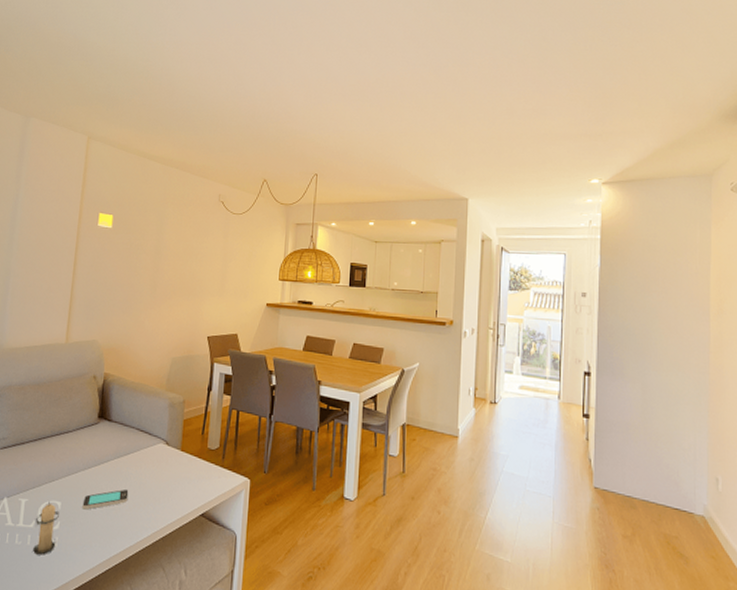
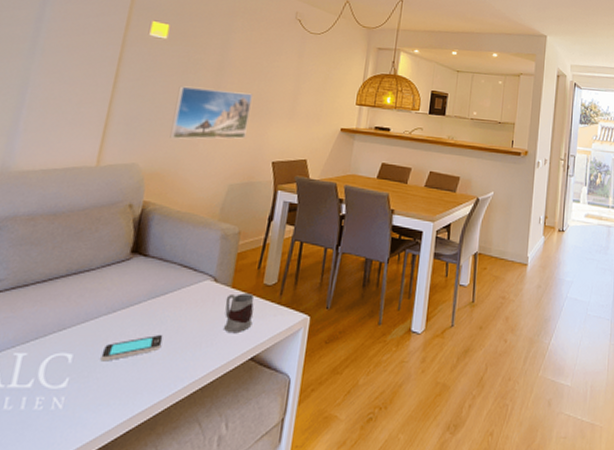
candle: present [32,501,59,555] -> none [26,354,69,421]
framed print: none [121,270,186,318] -> present [170,86,252,139]
mug: none [176,456,201,492] -> present [224,293,255,334]

